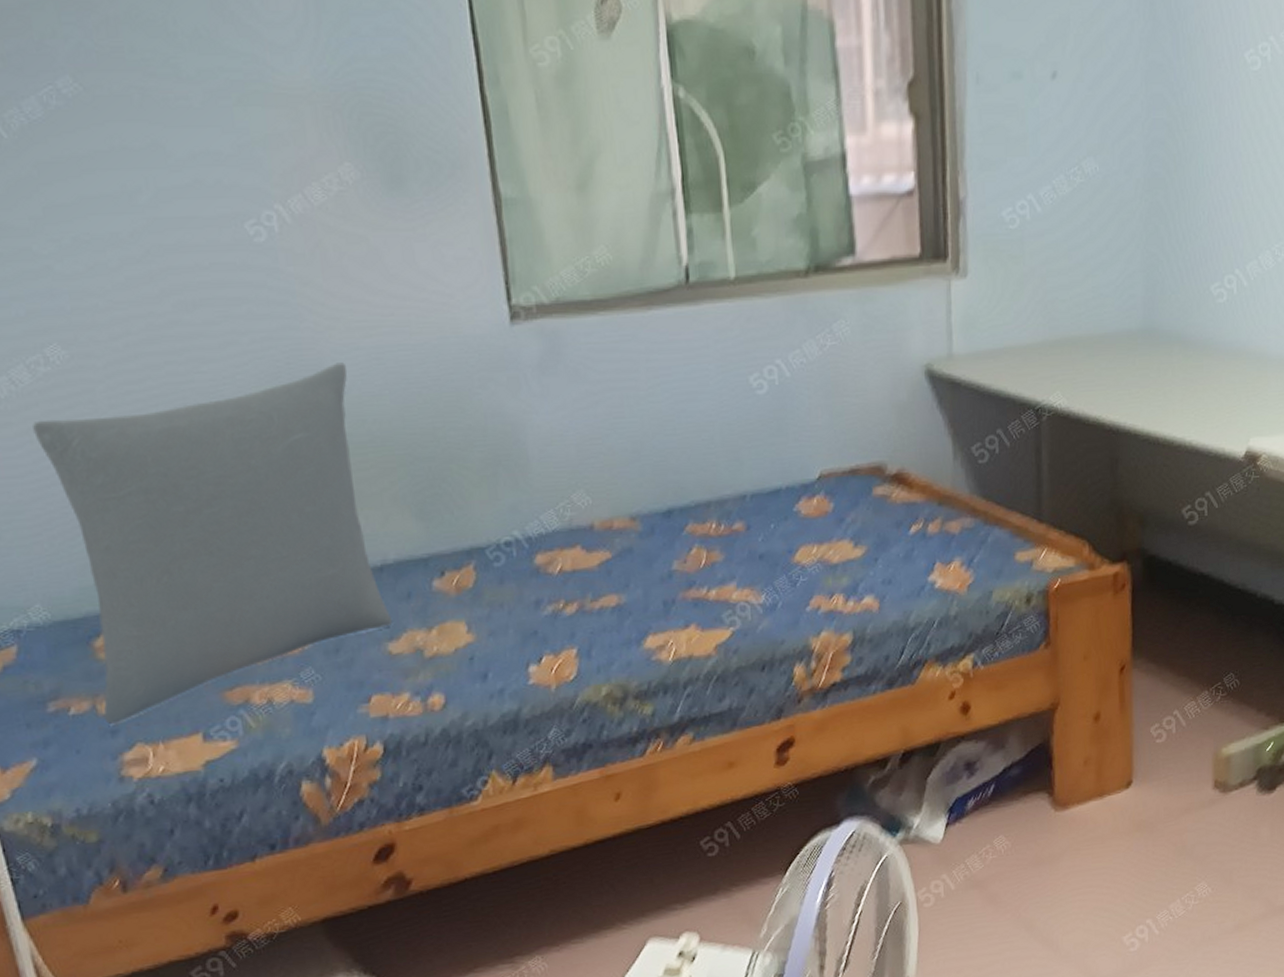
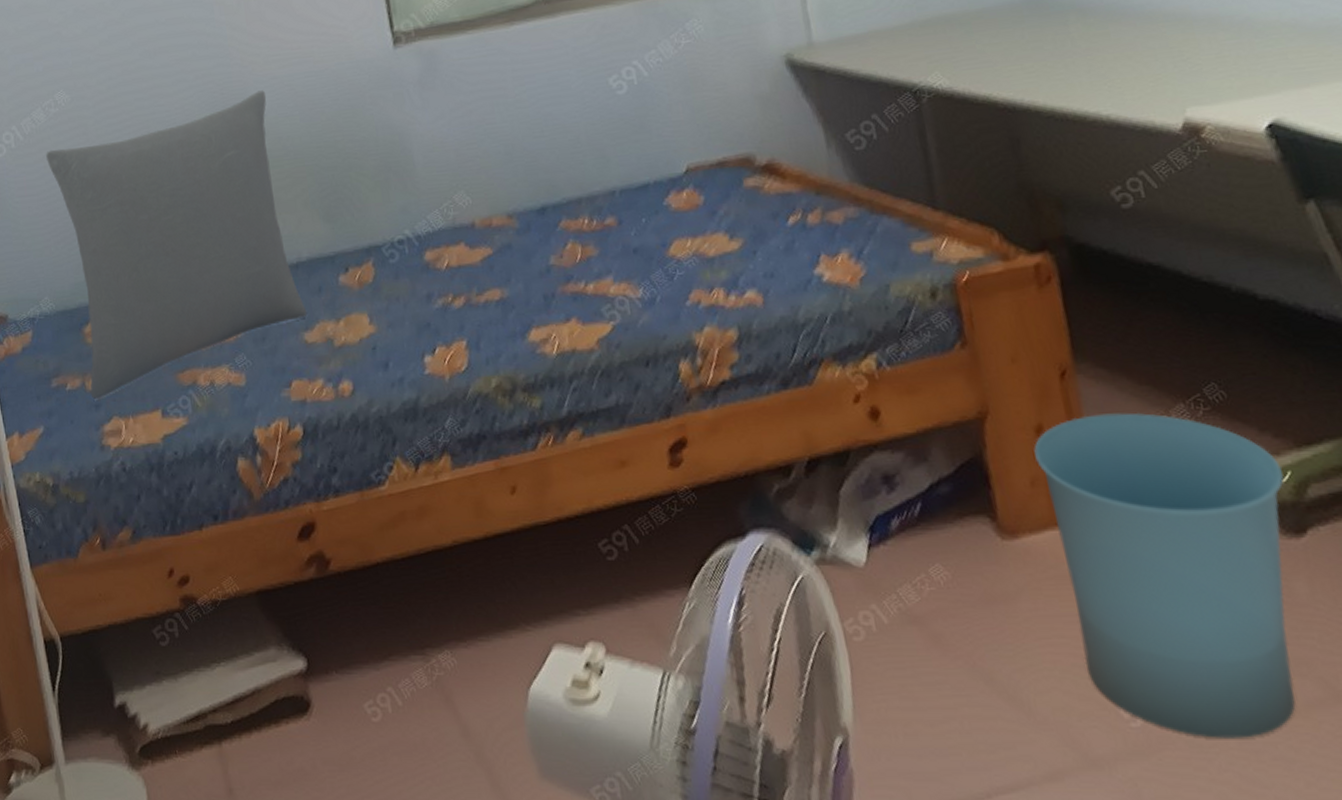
waste bin: none [1090,700,1267,953] -> present [1033,412,1296,738]

